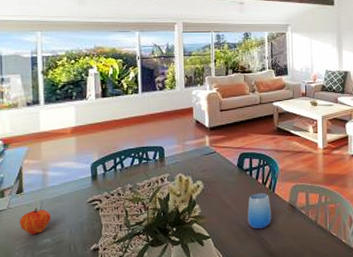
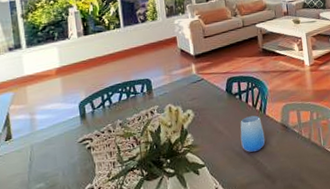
fruit: present [19,208,51,235] -> none [10,153,43,181]

